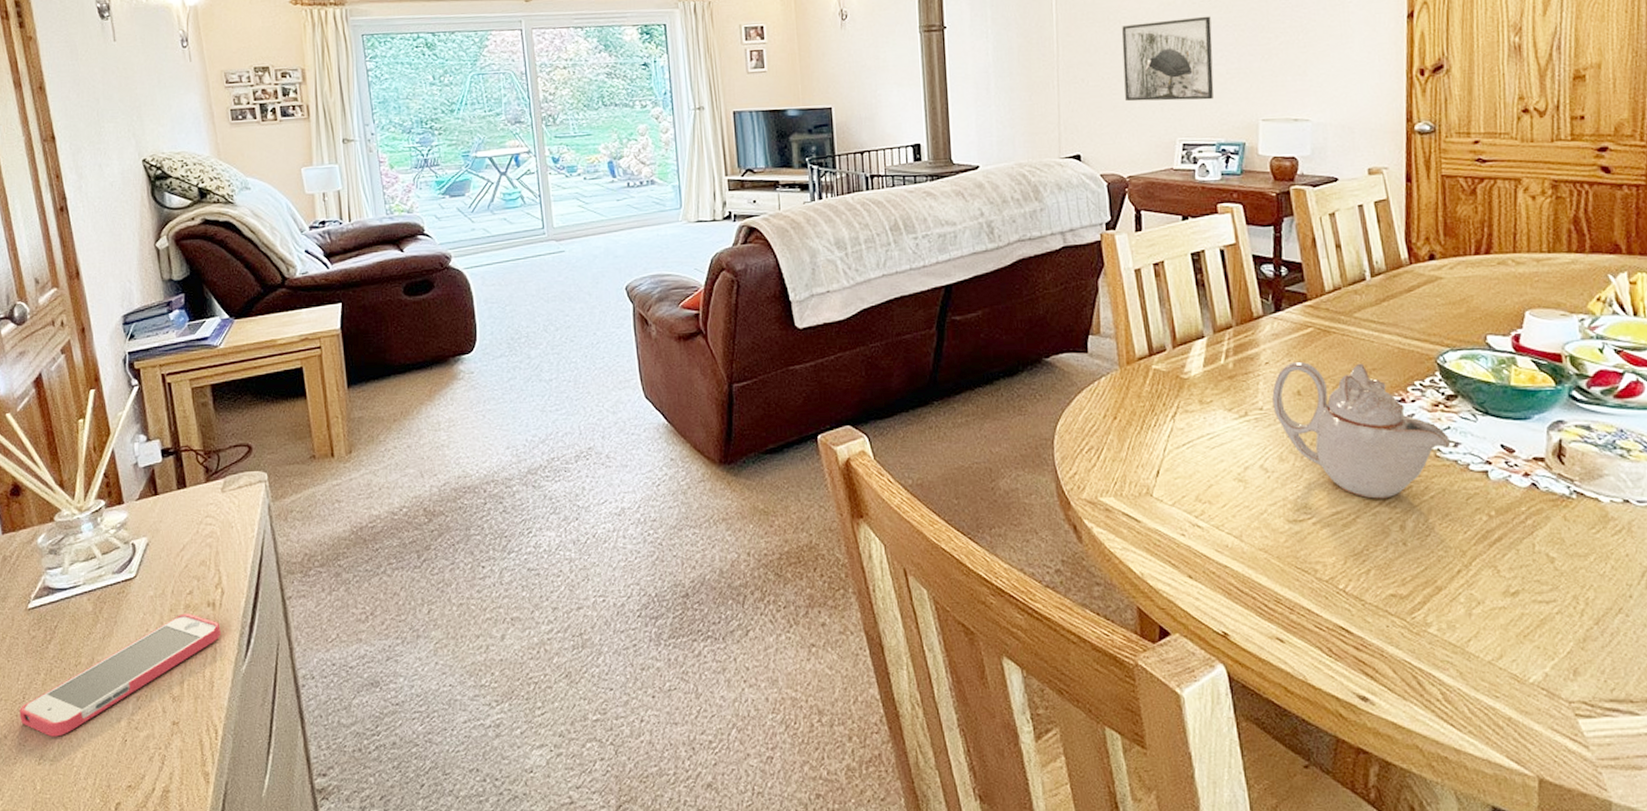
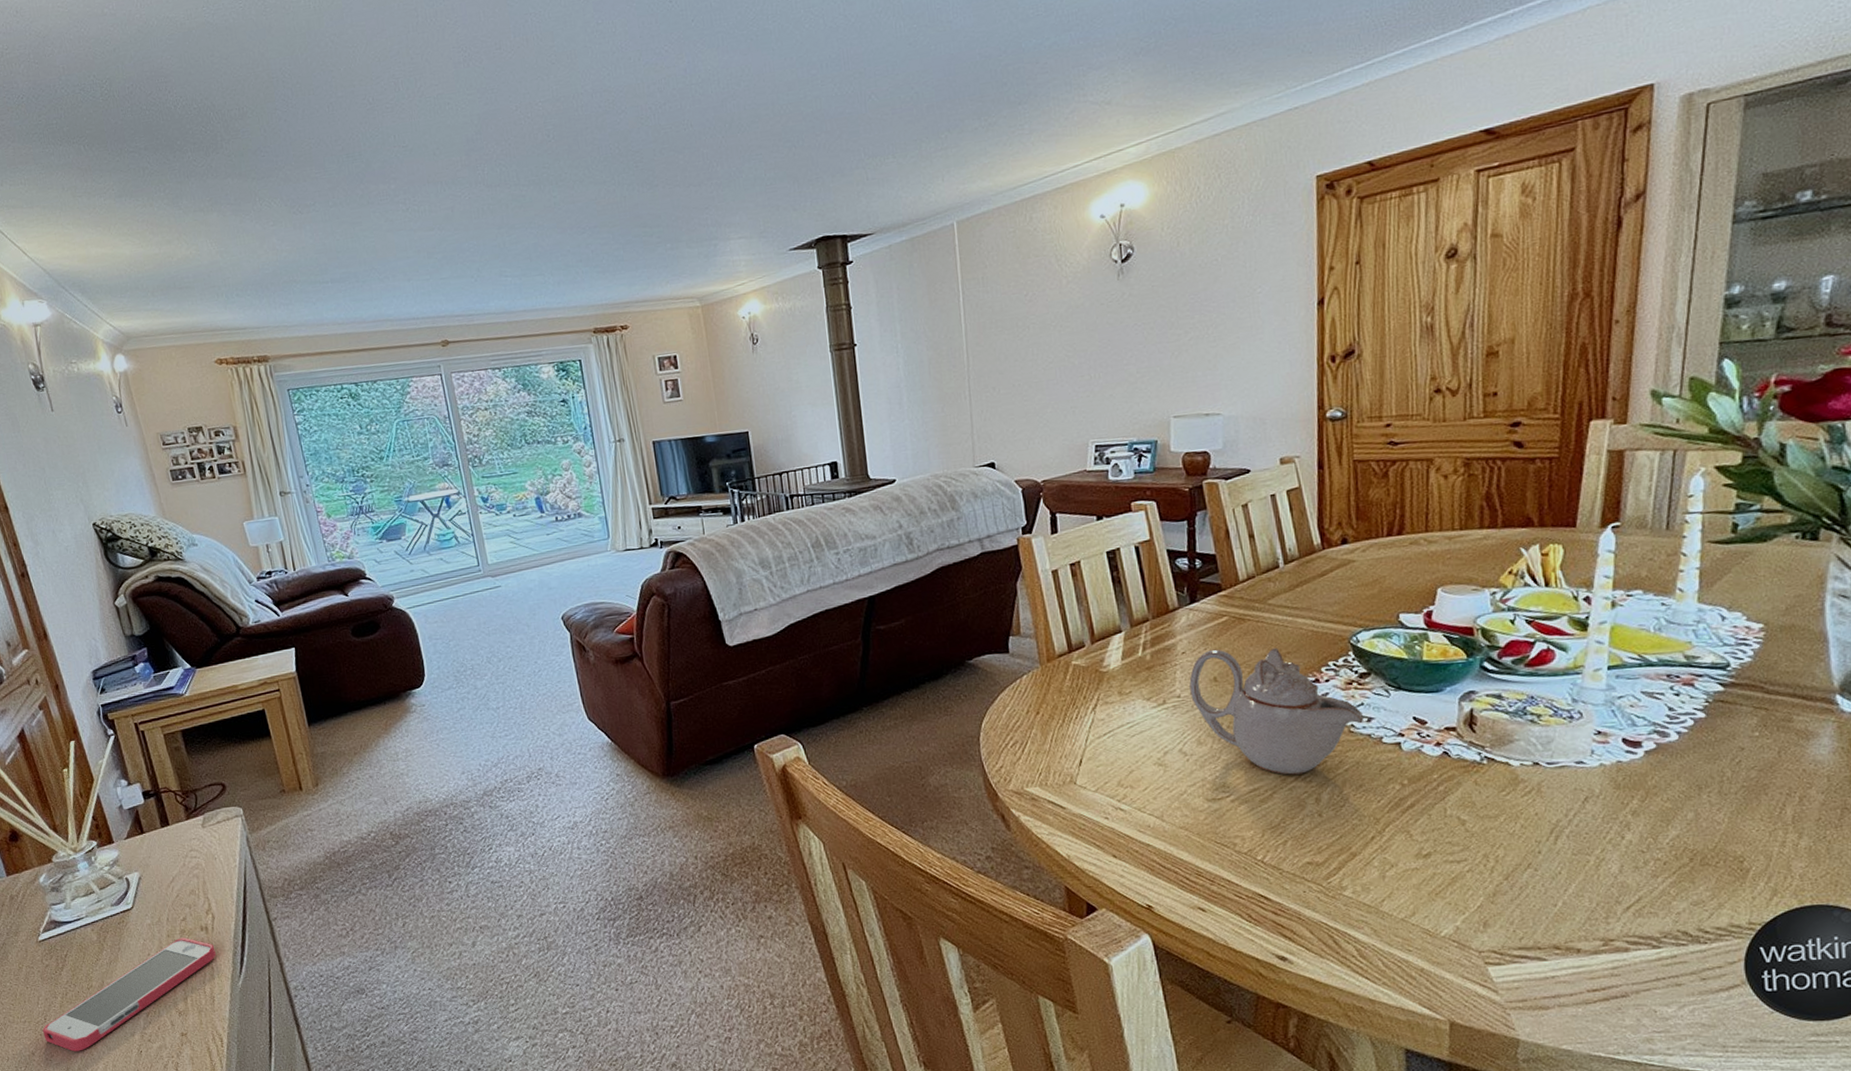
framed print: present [1122,16,1214,102] -> none [1031,316,1125,407]

